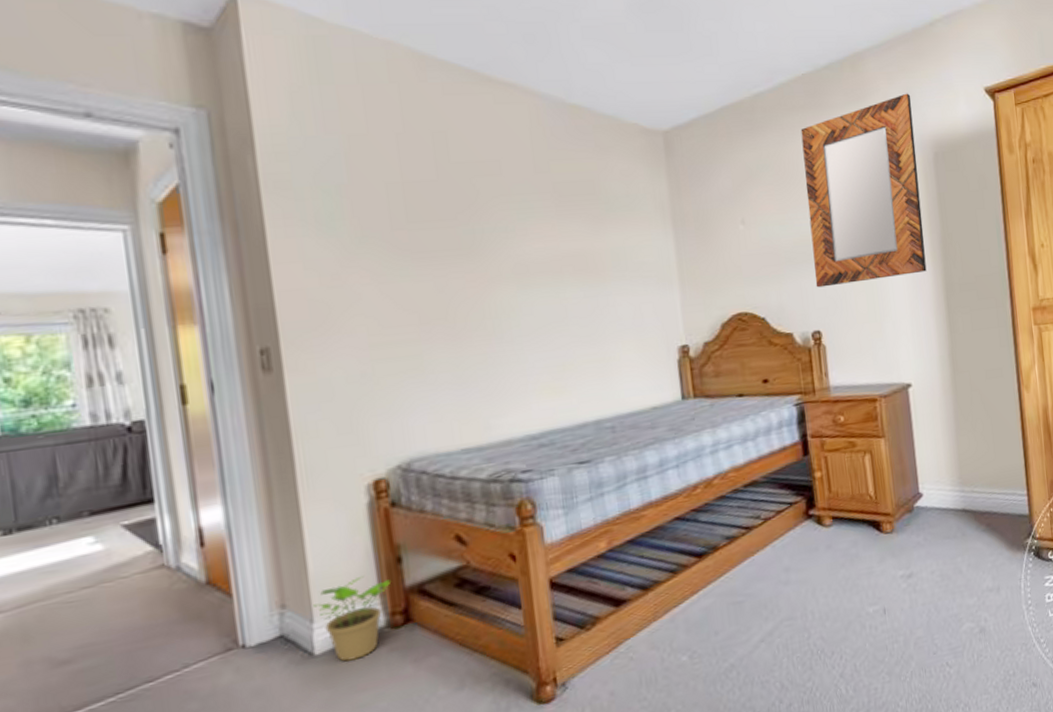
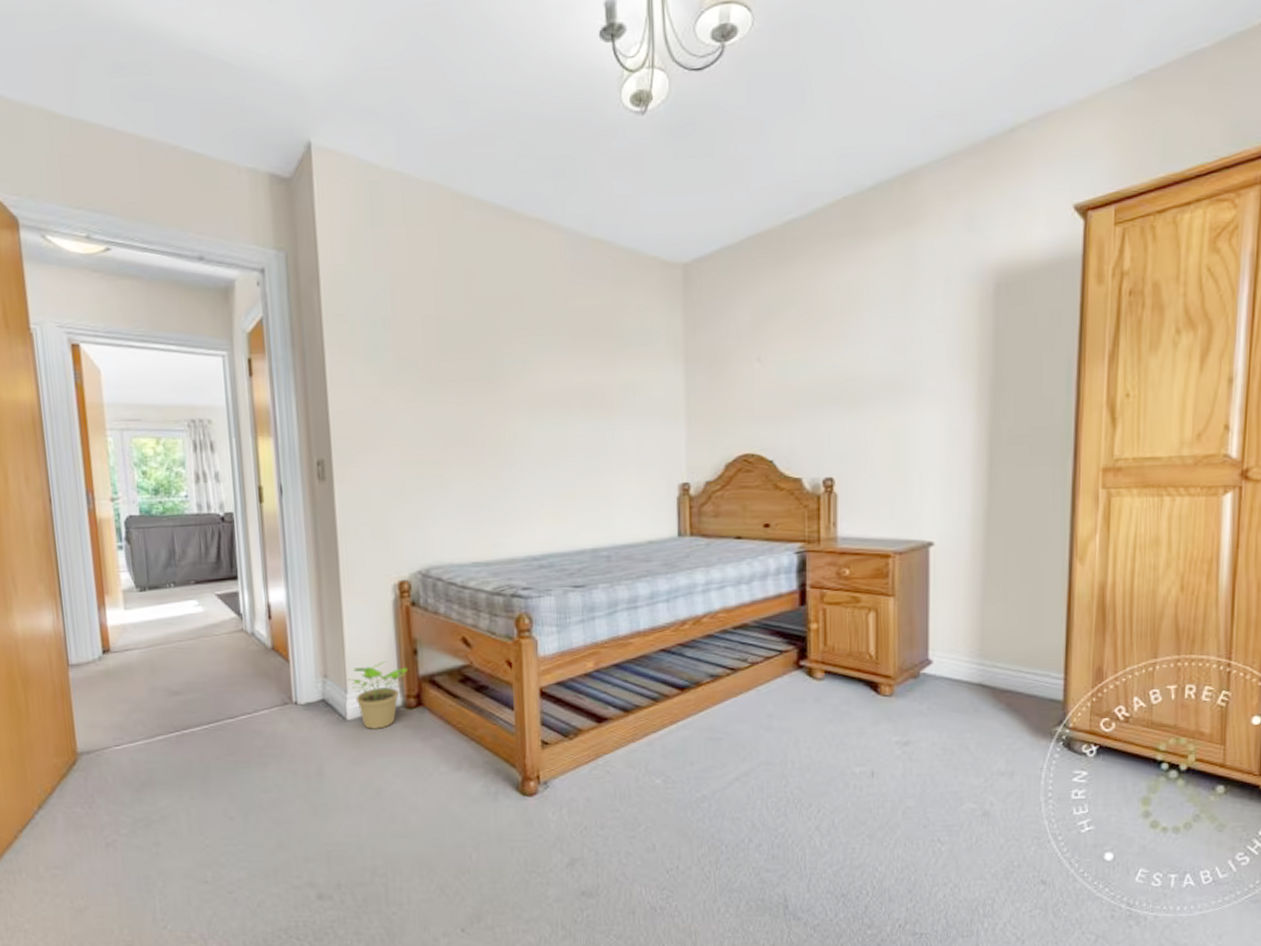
home mirror: present [800,93,927,288] -> none [833,214,974,432]

